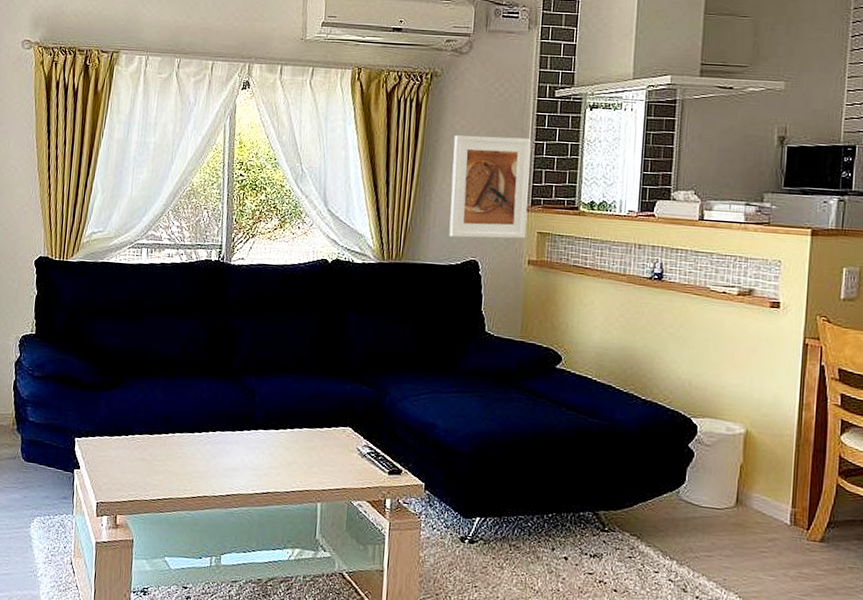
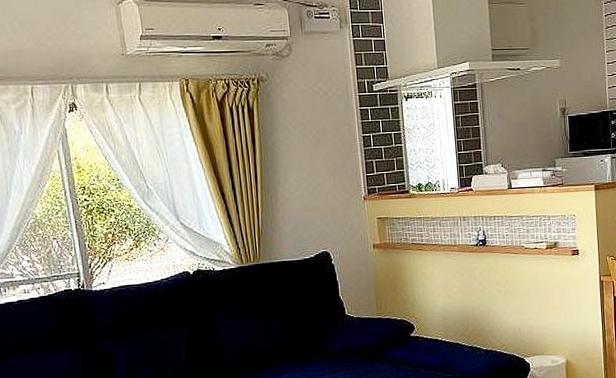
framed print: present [449,135,532,239] -> none [288,132,368,233]

